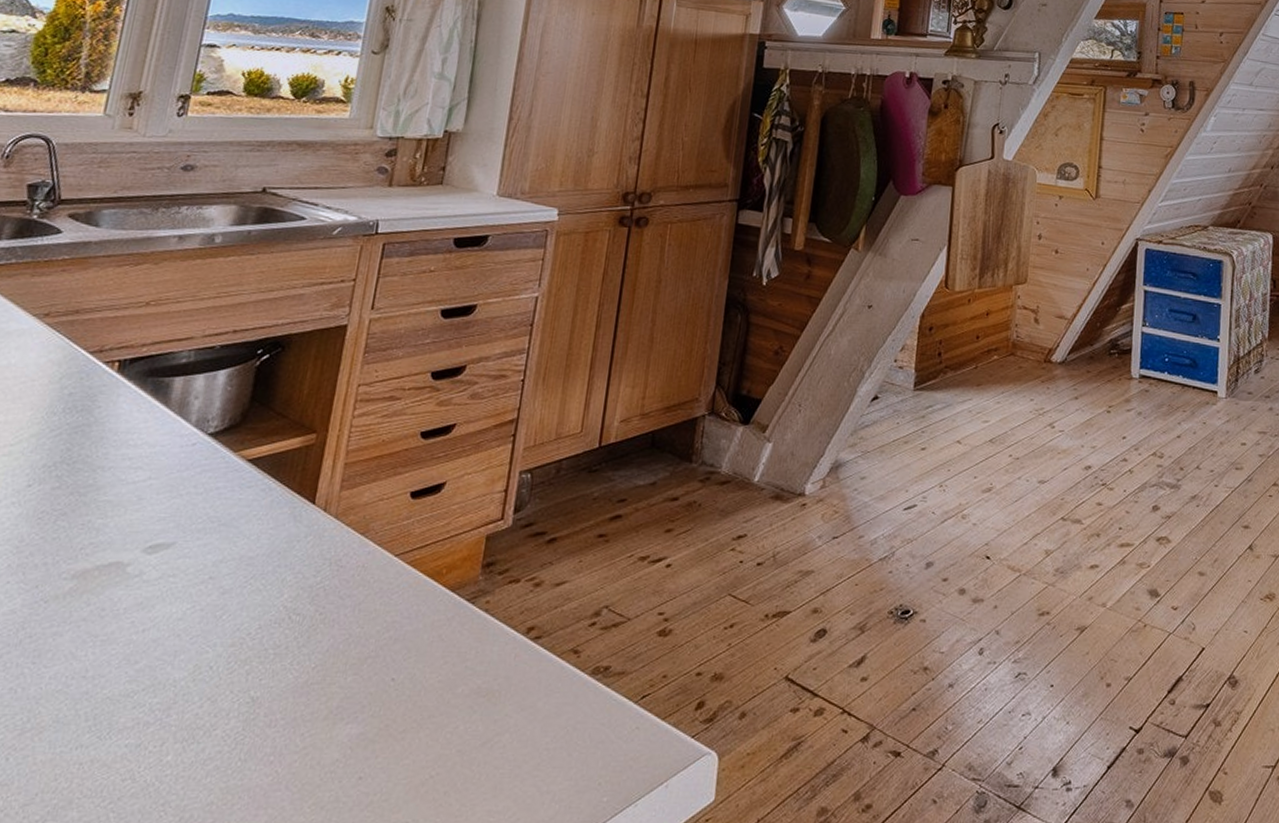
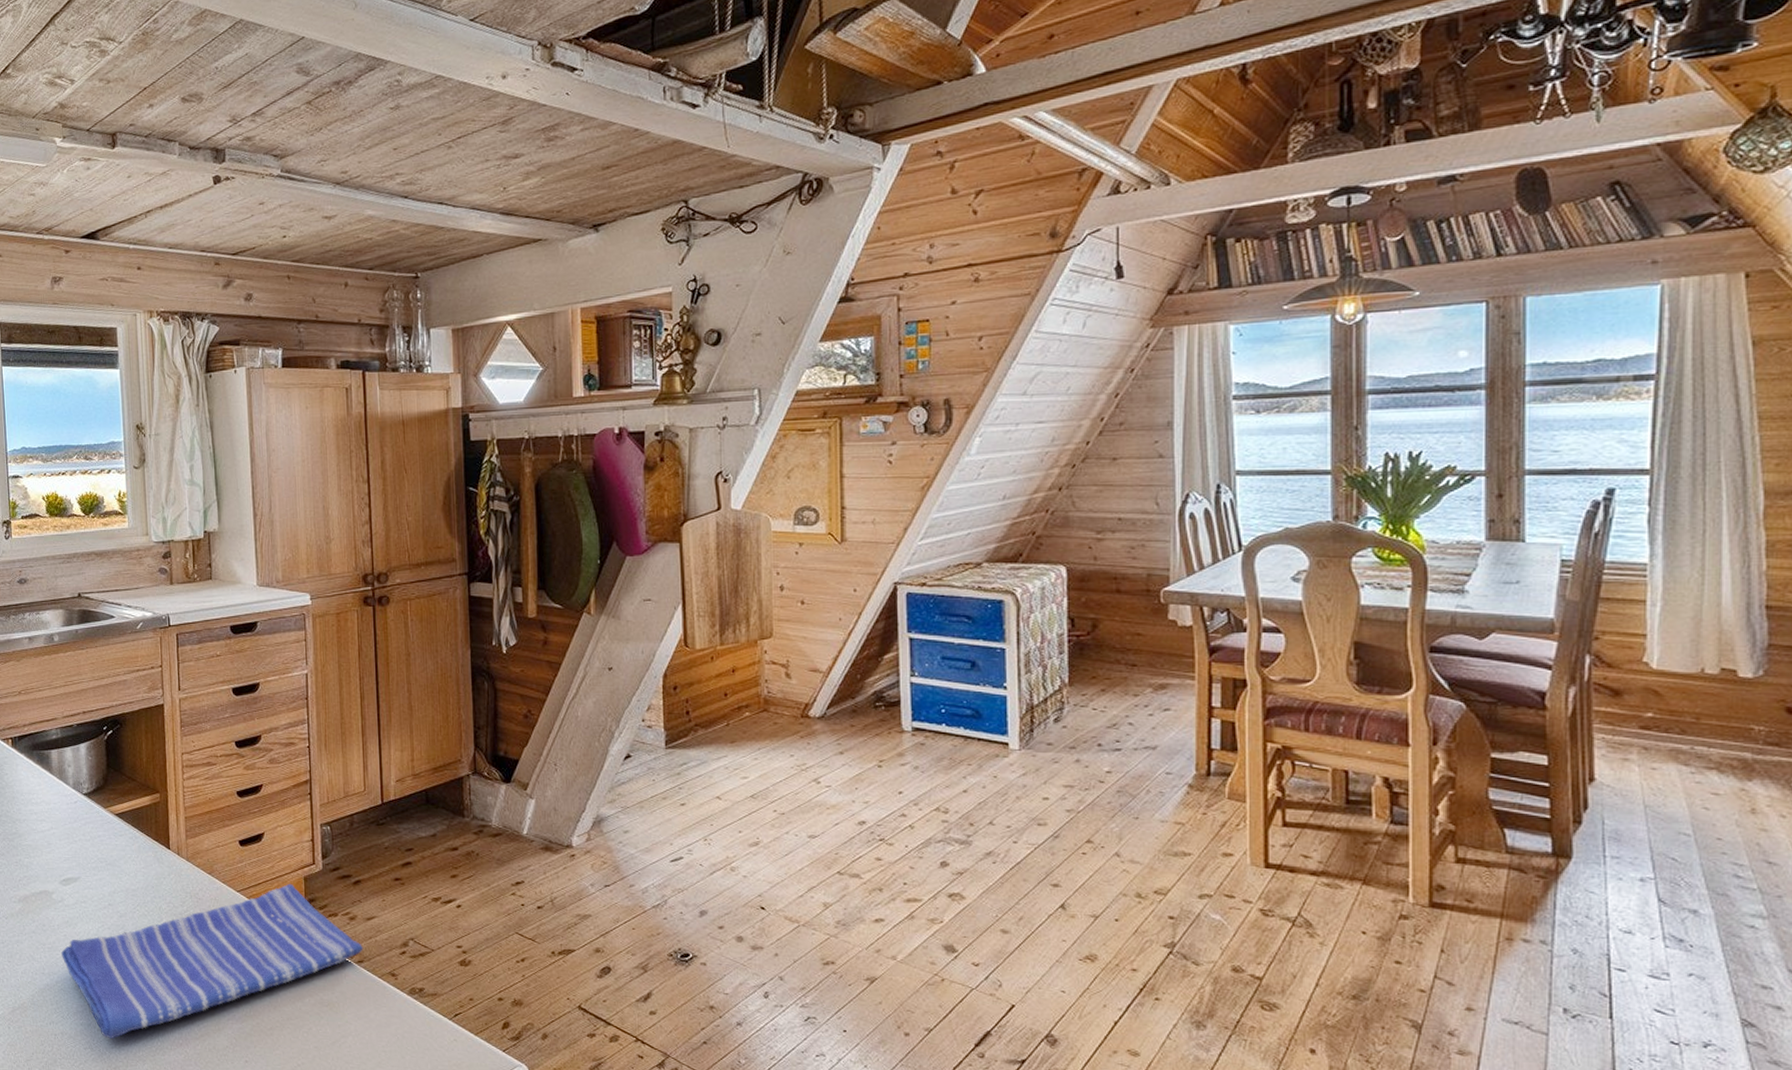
dish towel: none [119,543,546,764] -> present [61,883,364,1039]

